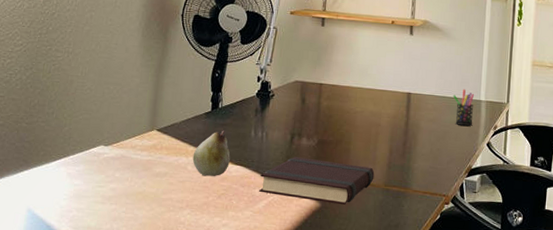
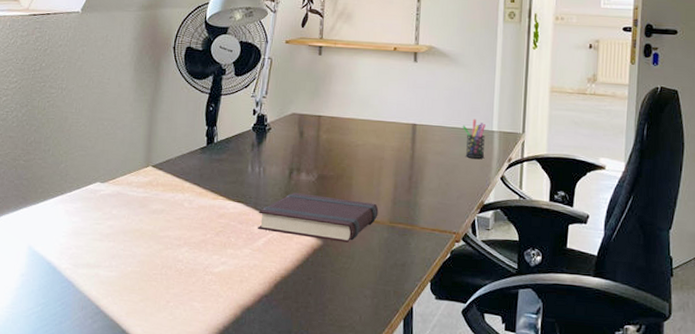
fruit: present [192,130,231,177] -> none [189,165,227,214]

